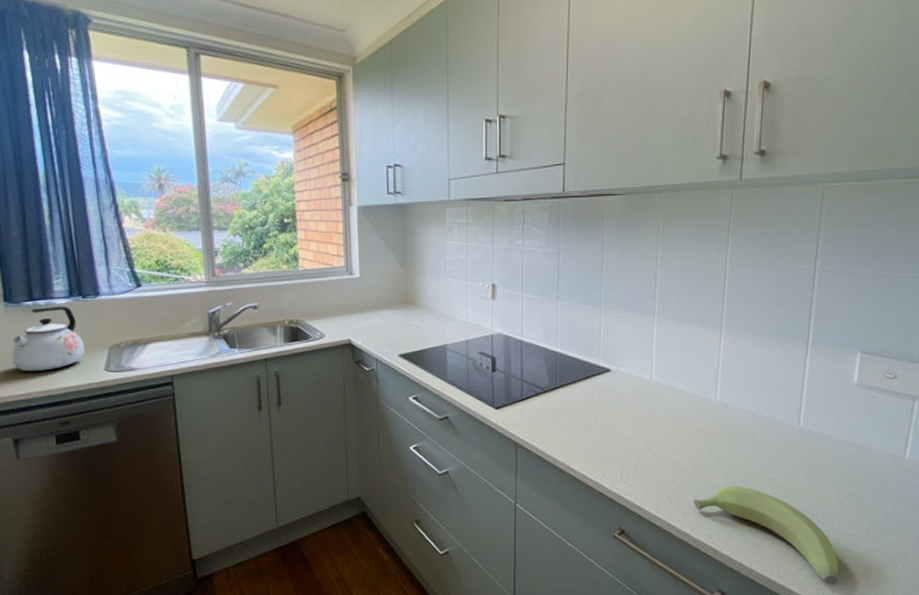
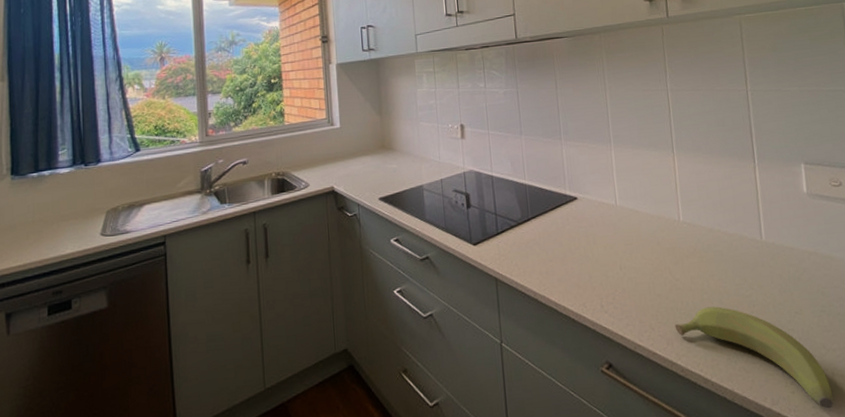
kettle: present [11,305,85,372] -> none [13,174,84,242]

